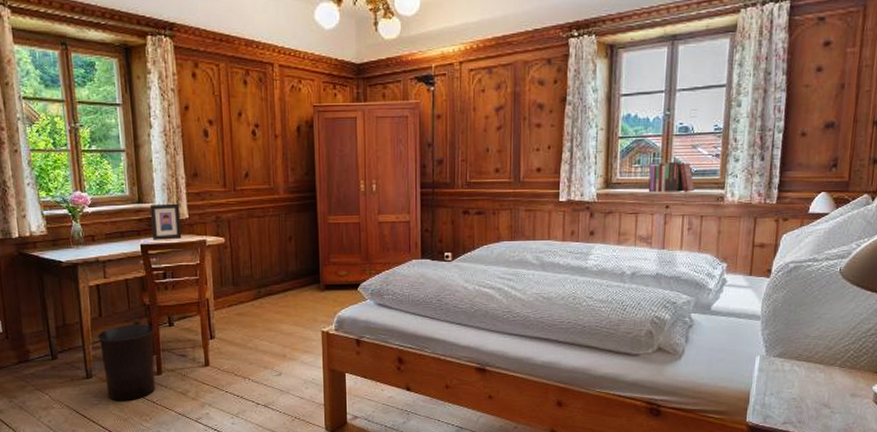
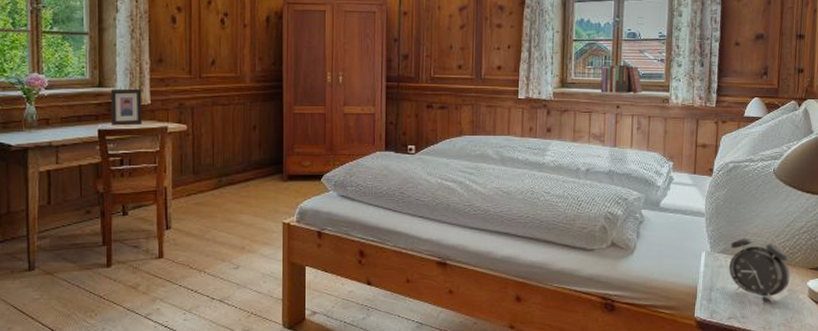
waste bin: present [98,324,156,402] -> none [45,213,106,296]
alarm clock: none [785,333,854,408] -> present [729,230,790,304]

